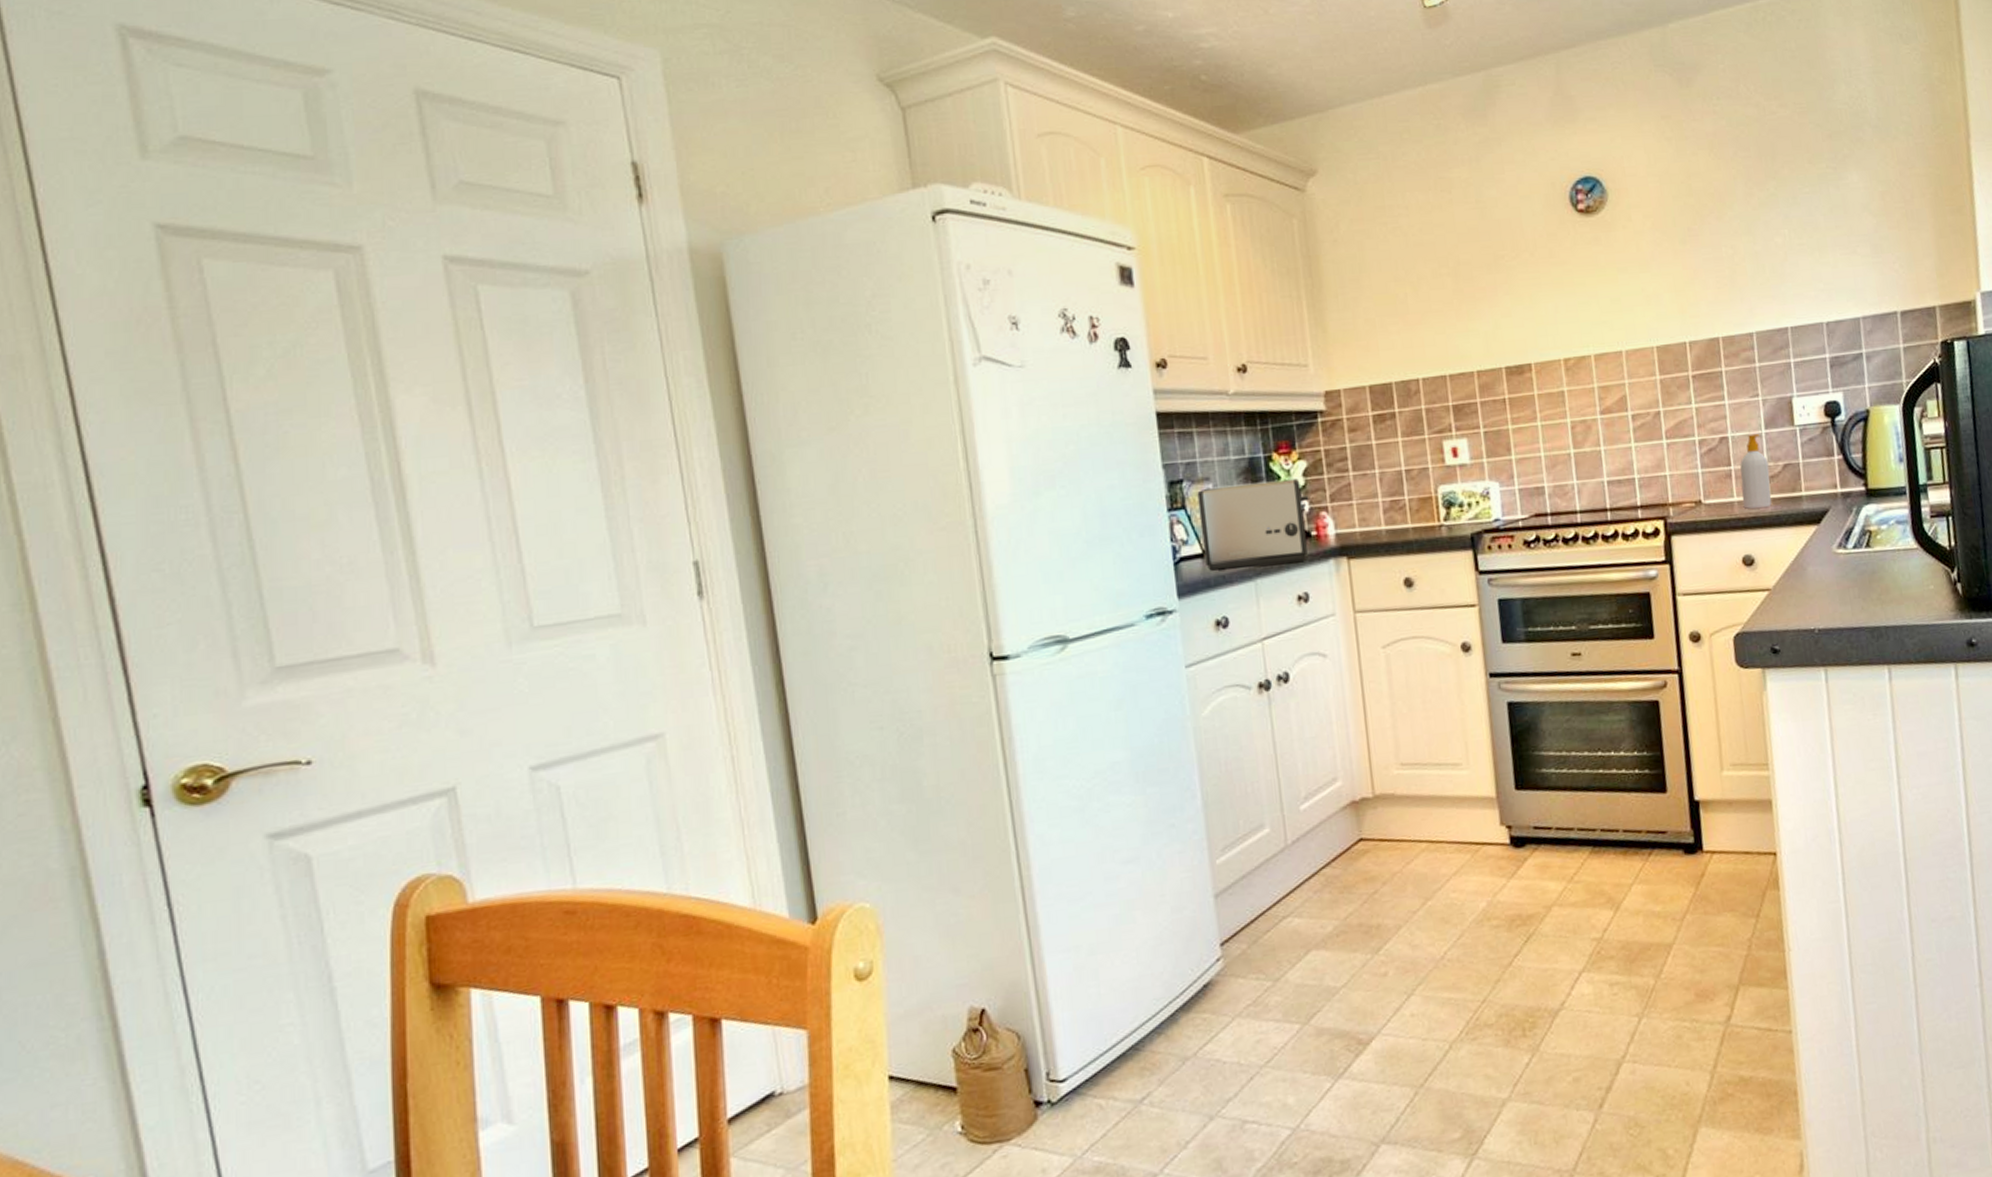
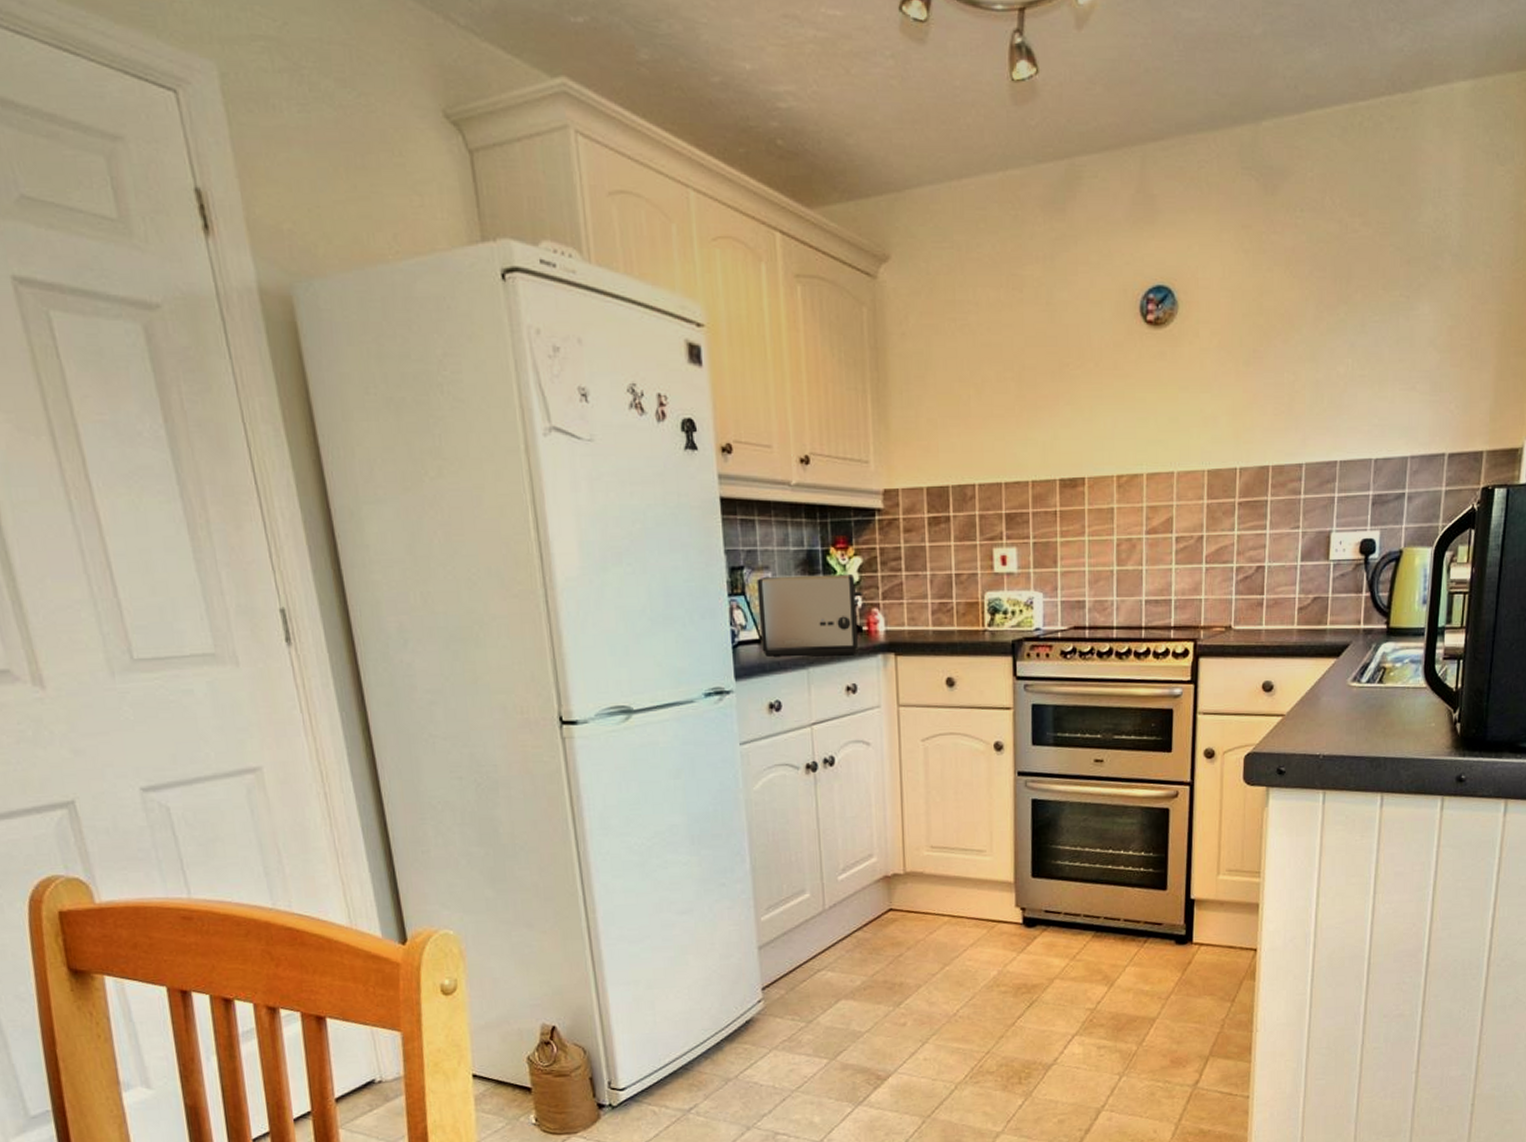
soap bottle: present [1740,434,1772,510] -> none [1270,566,1299,638]

